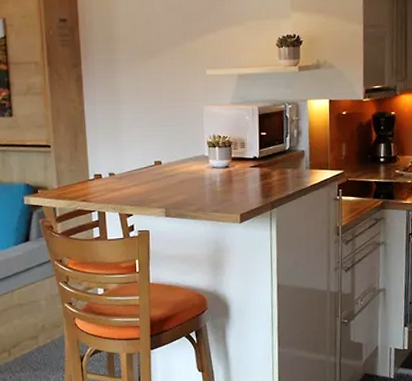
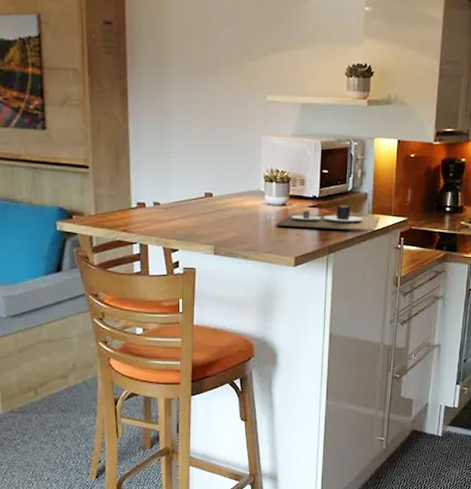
place setting: none [220,163,317,187] -> present [275,205,379,232]

